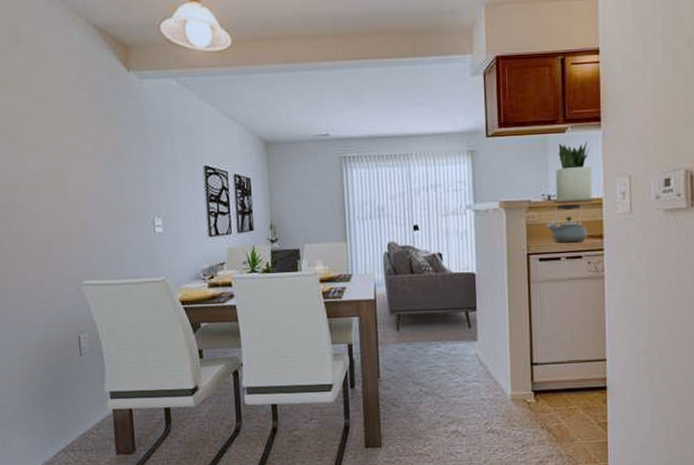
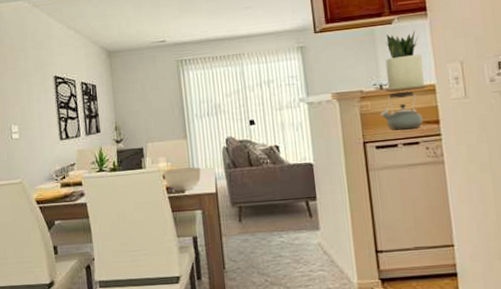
bowl: none [320,272,360,297] -> present [163,167,201,192]

